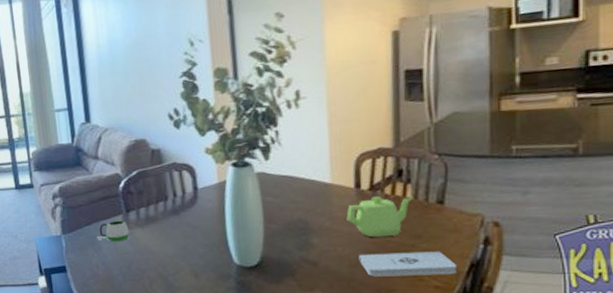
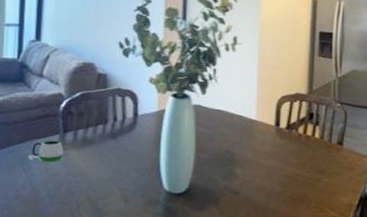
teapot: present [346,196,413,237] -> none [266,134,320,170]
notepad: present [358,251,456,277] -> none [273,185,349,207]

